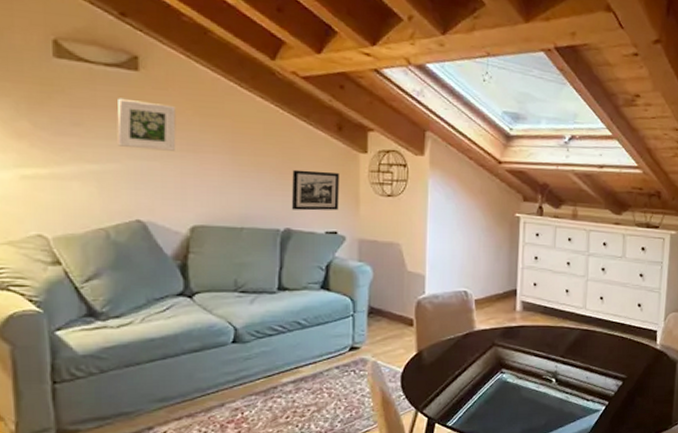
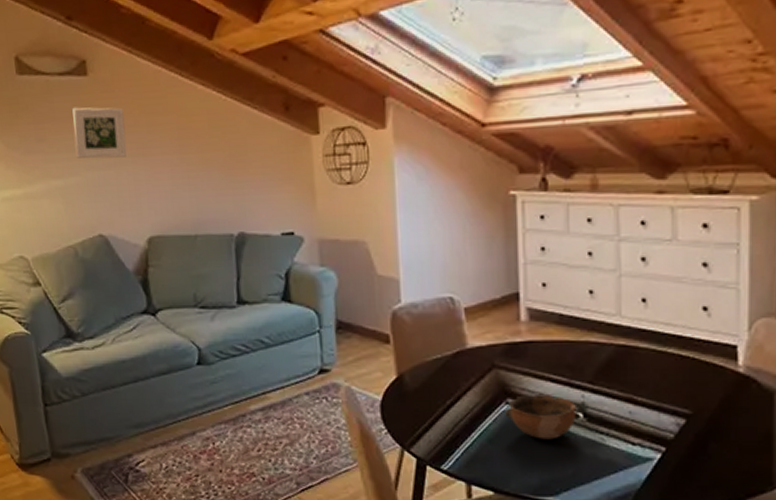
picture frame: present [292,169,339,211] -> none [241,161,293,211]
bowl: none [500,366,551,399] -> present [505,395,576,440]

